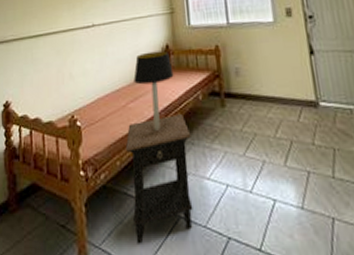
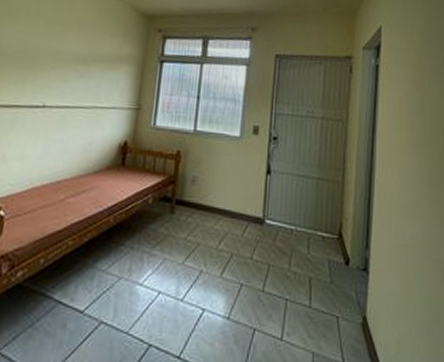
side table: present [125,114,193,244] -> none [45,215,132,350]
table lamp: present [134,50,174,131] -> none [79,145,127,230]

